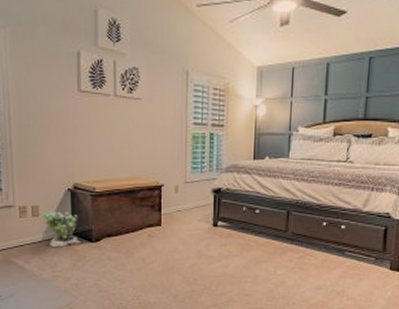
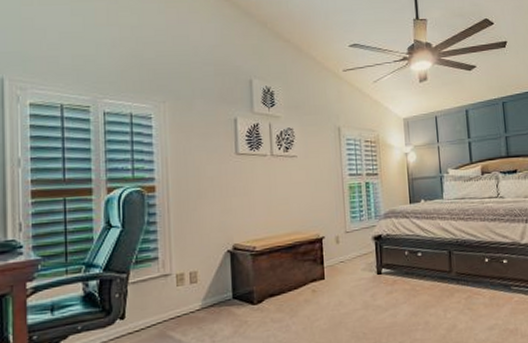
potted plant: present [43,210,82,247] -> none [202,274,243,314]

